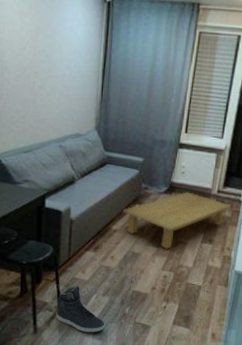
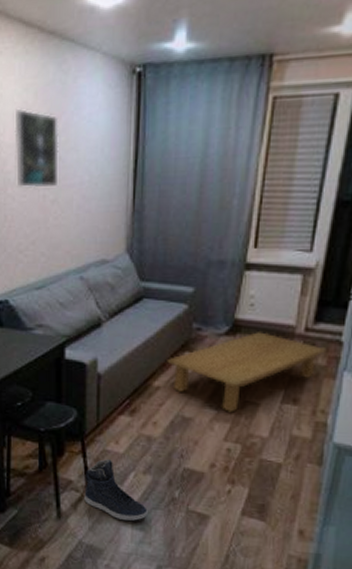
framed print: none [12,14,47,76] -> present [14,108,59,188]

